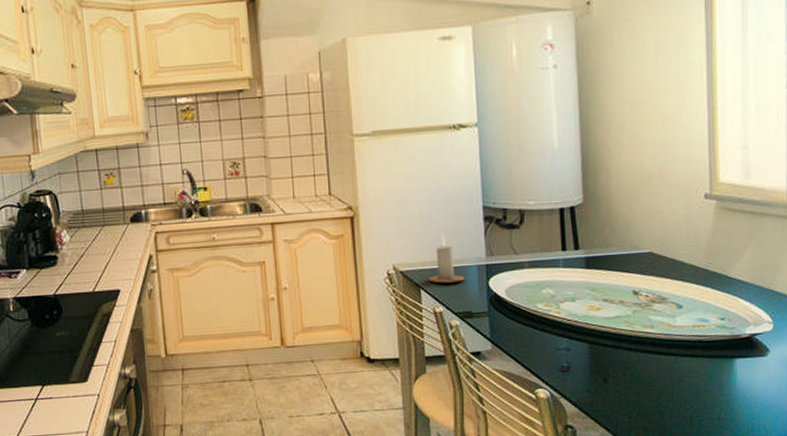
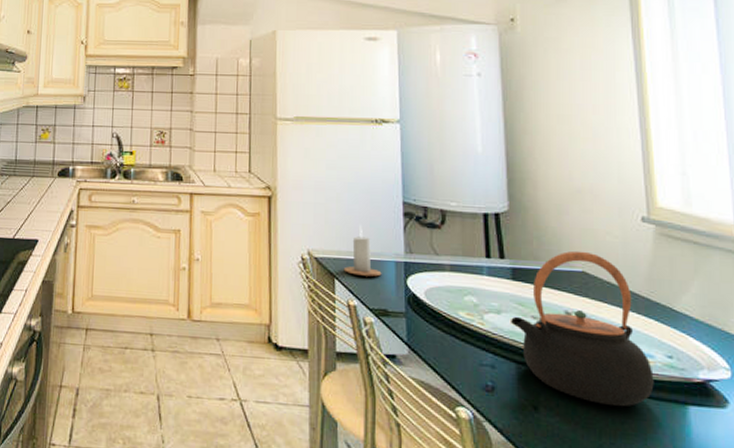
teapot: none [584,233,708,369] -> present [511,250,654,407]

